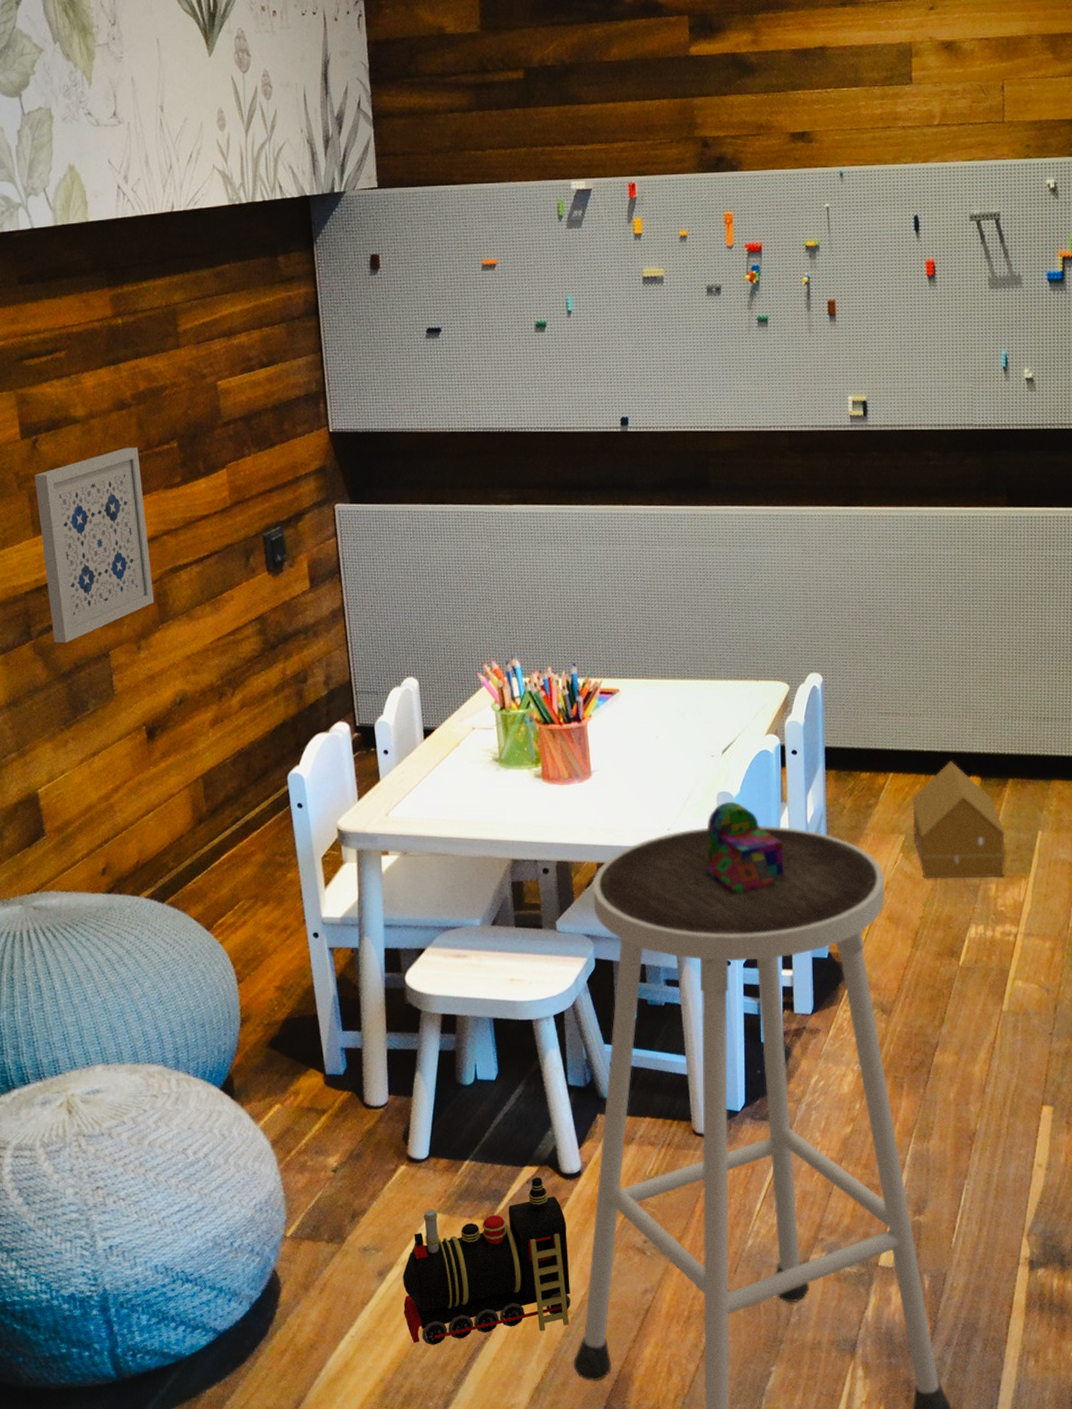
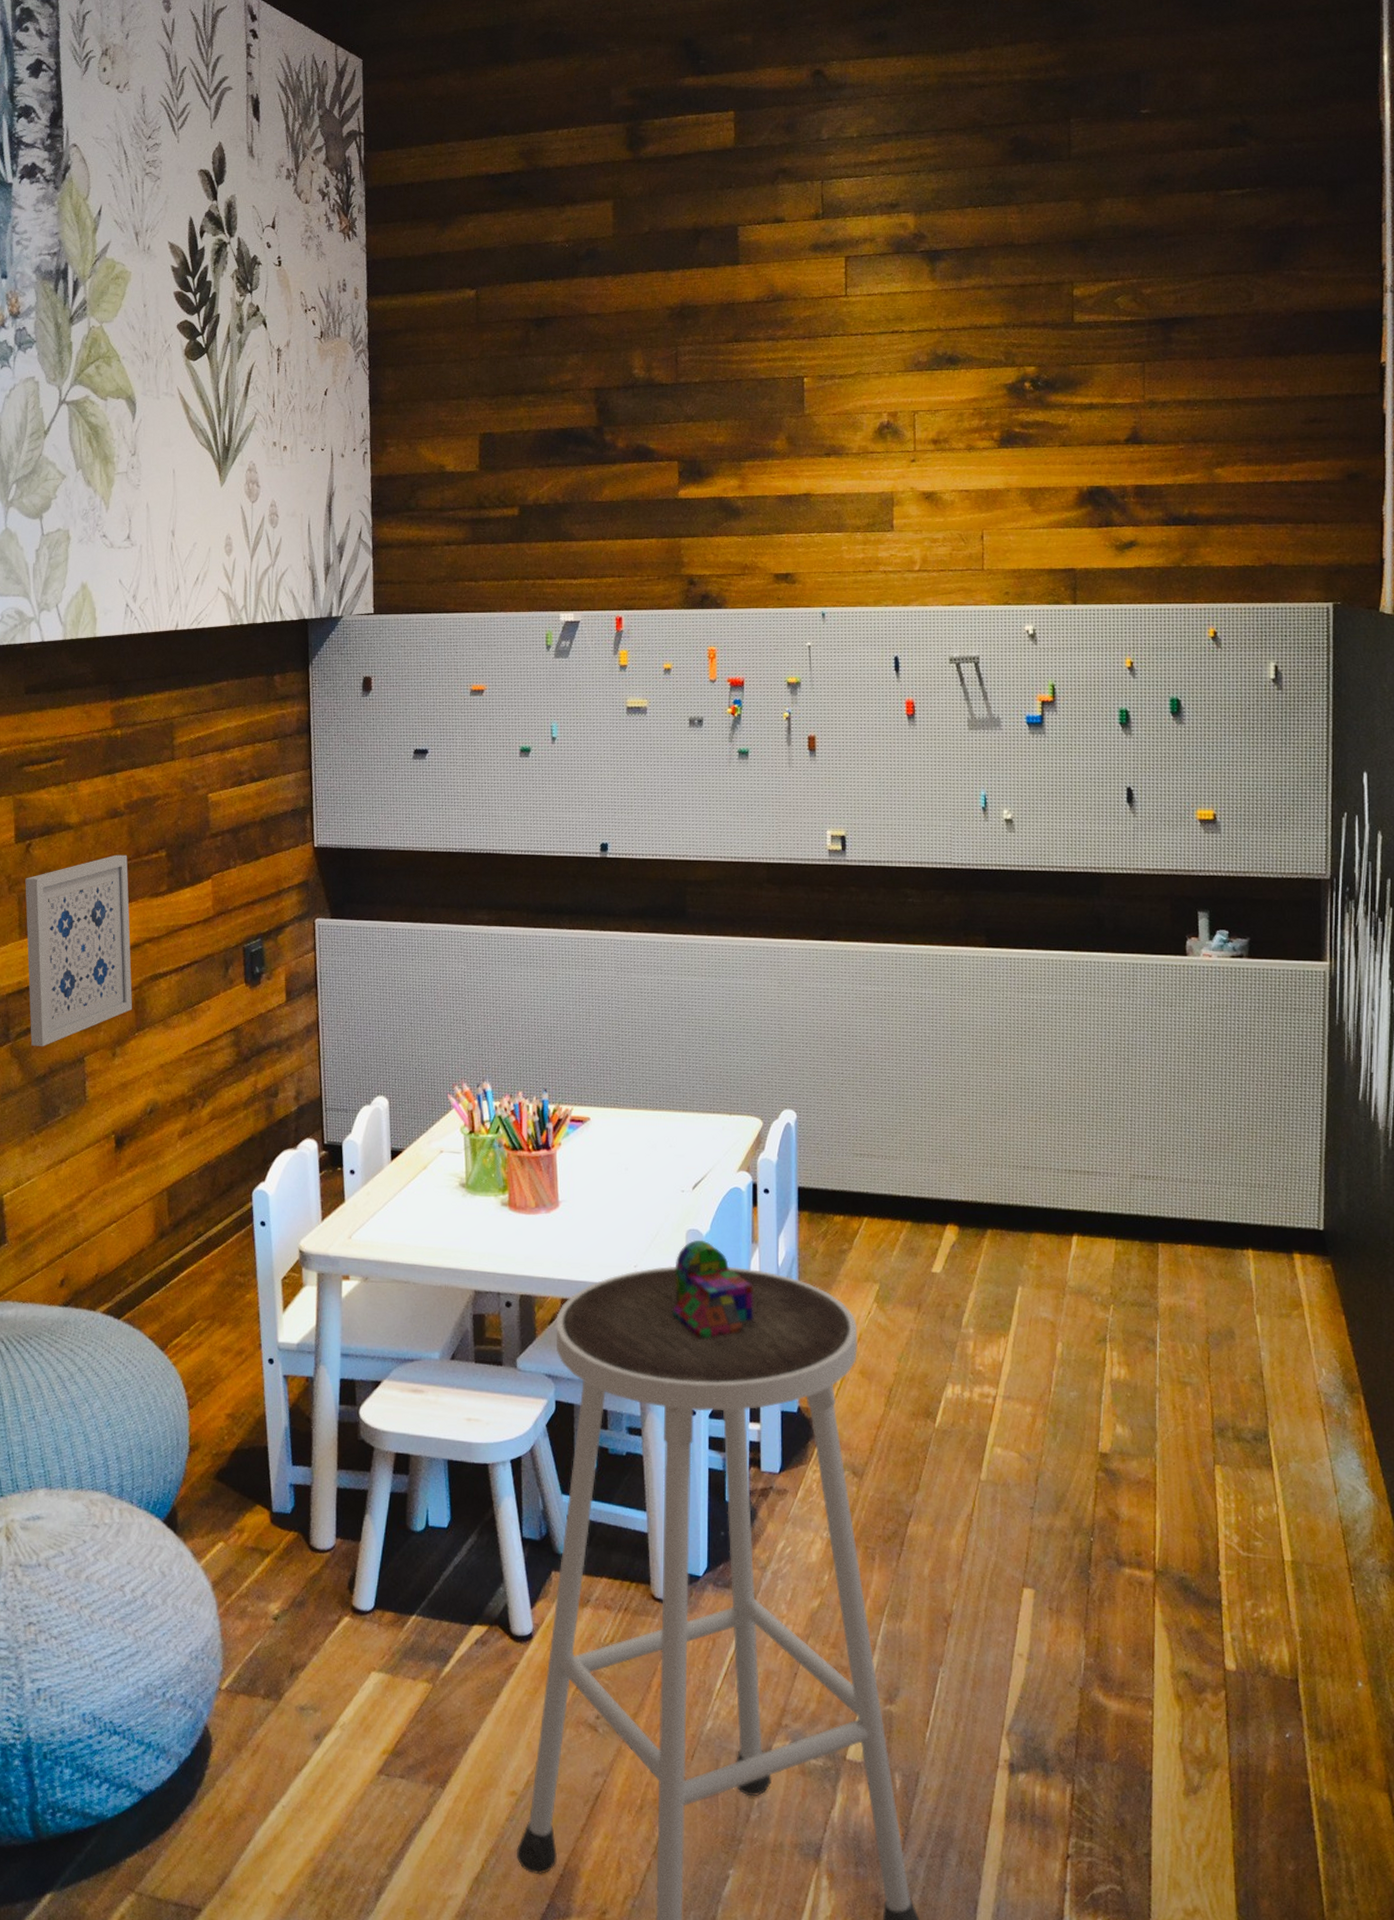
toy train: present [403,1177,570,1345] -> none [339,1638,516,1822]
toy house: present [911,761,1006,879] -> none [886,1207,985,1334]

